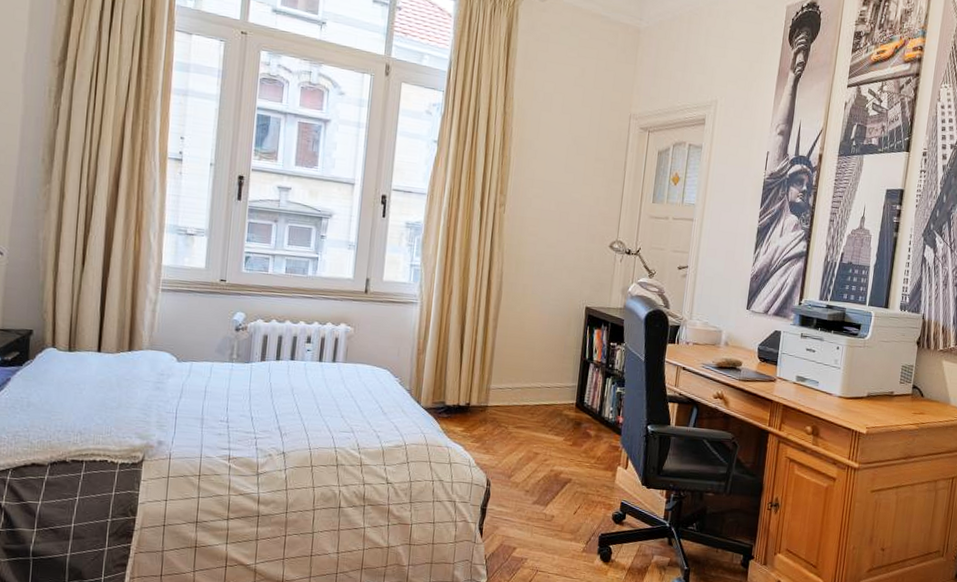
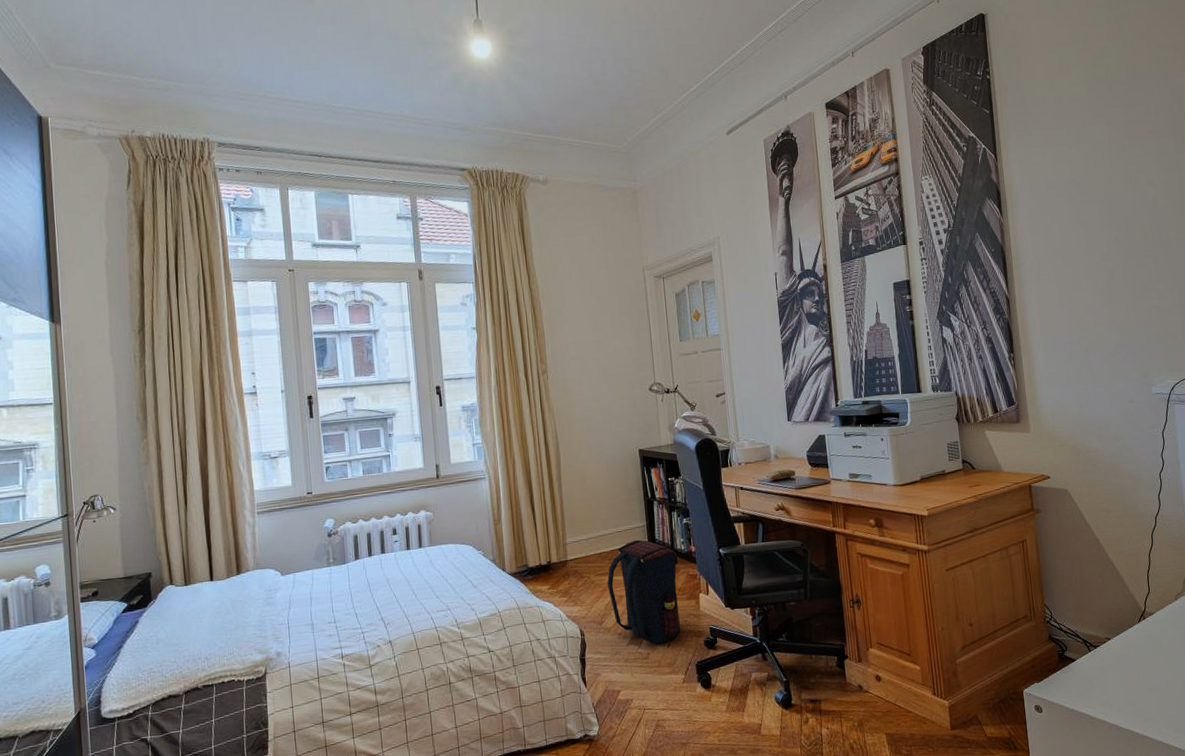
satchel: none [524,399,604,508] -> present [607,539,681,643]

